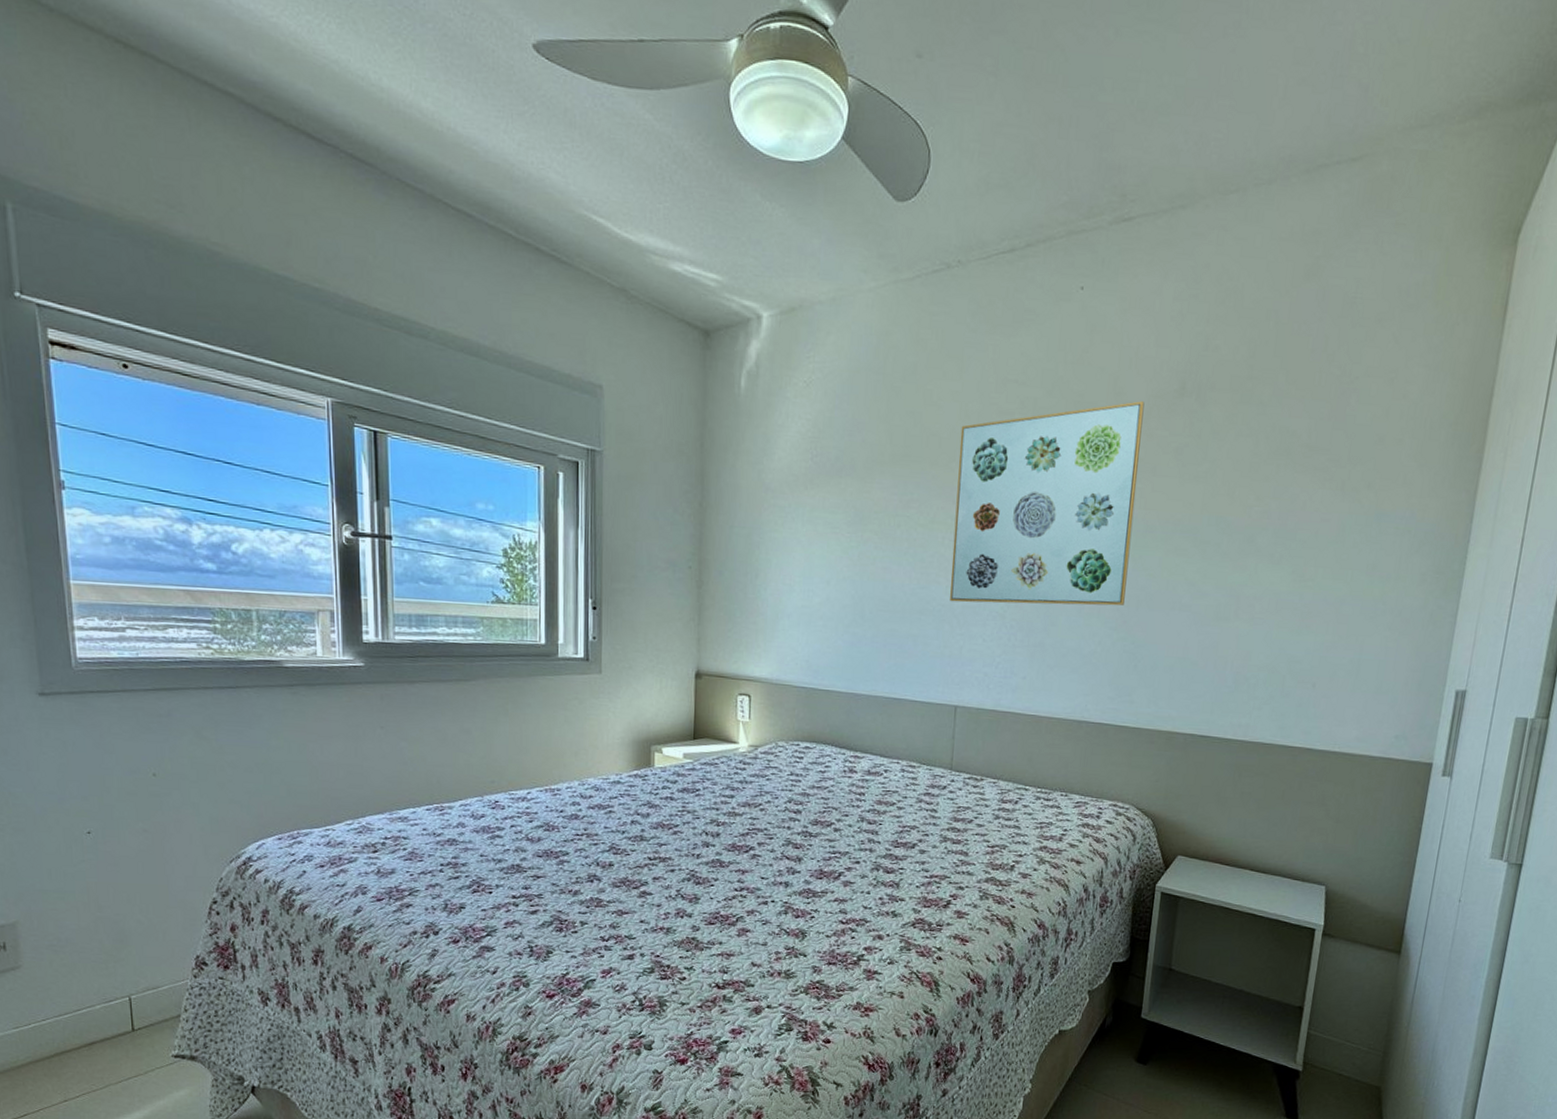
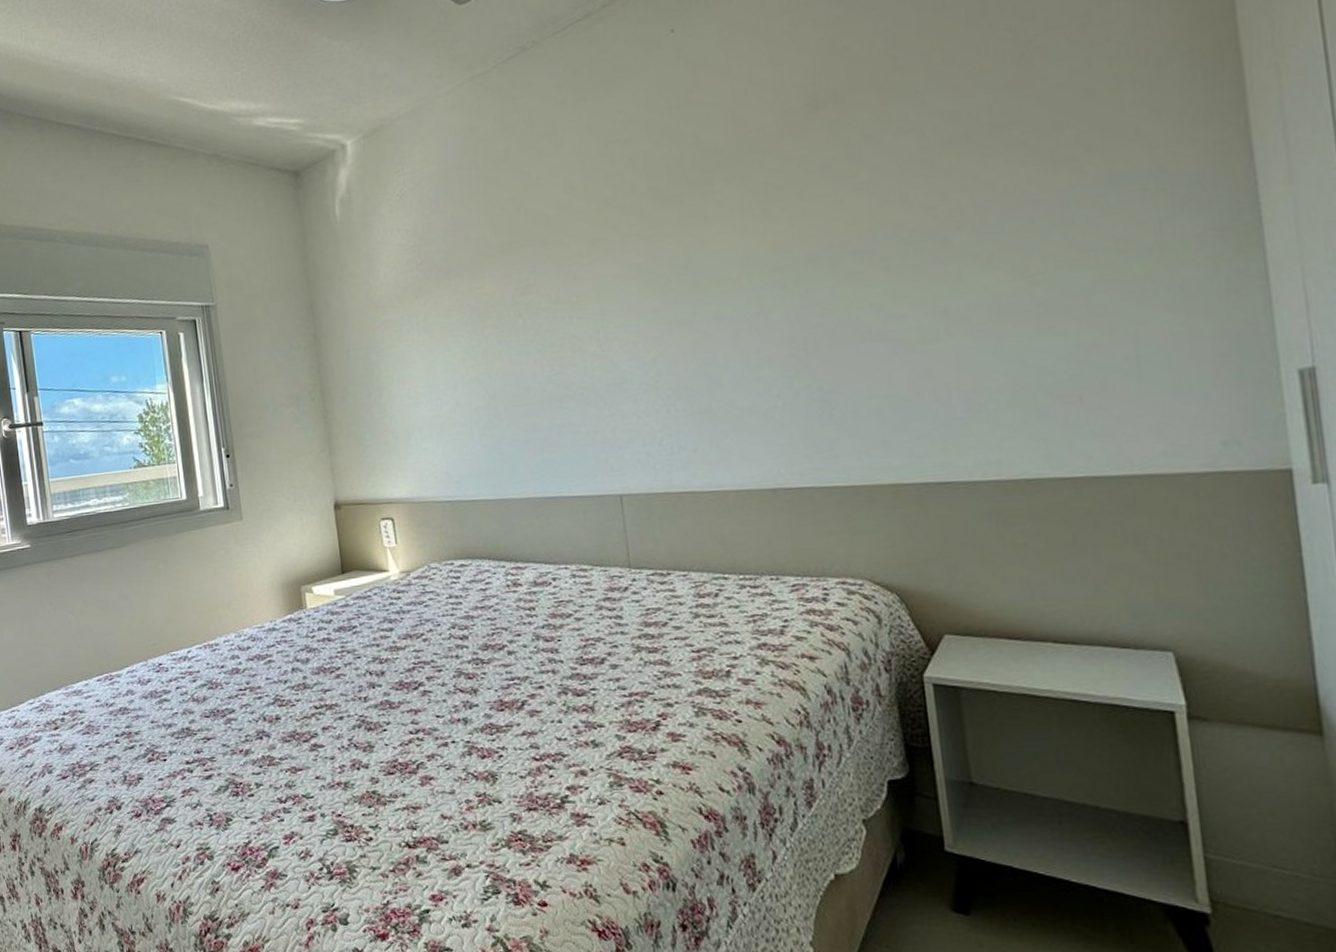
wall art: present [950,401,1145,606] -> none [568,125,799,383]

